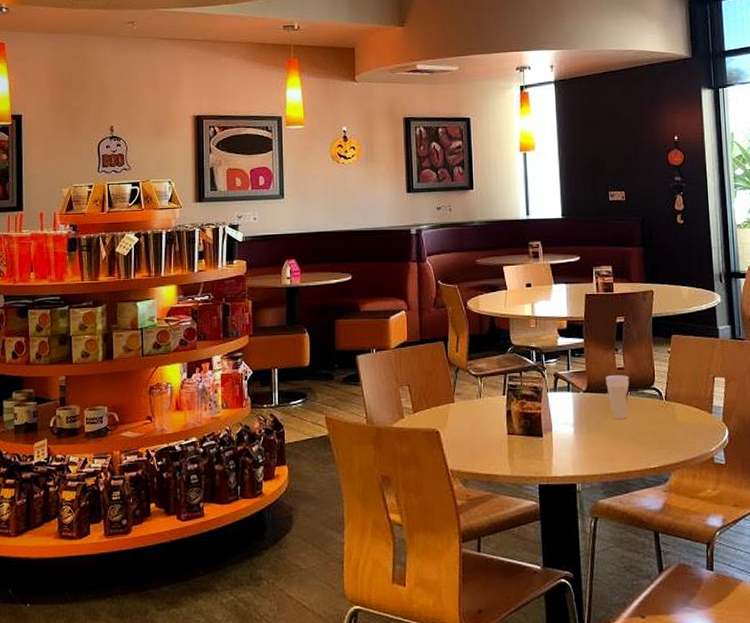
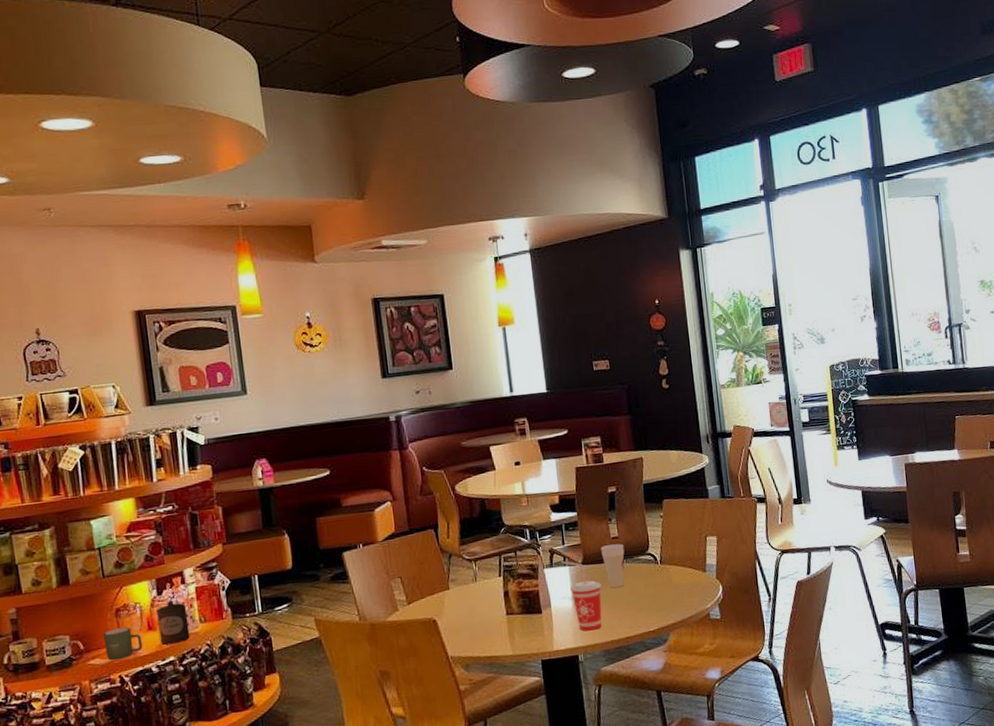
mug: none [136,405,170,435] -> present [102,627,143,661]
canister: none [185,384,212,426] -> present [156,600,190,645]
beverage cup: none [565,387,604,460] -> present [561,561,602,631]

